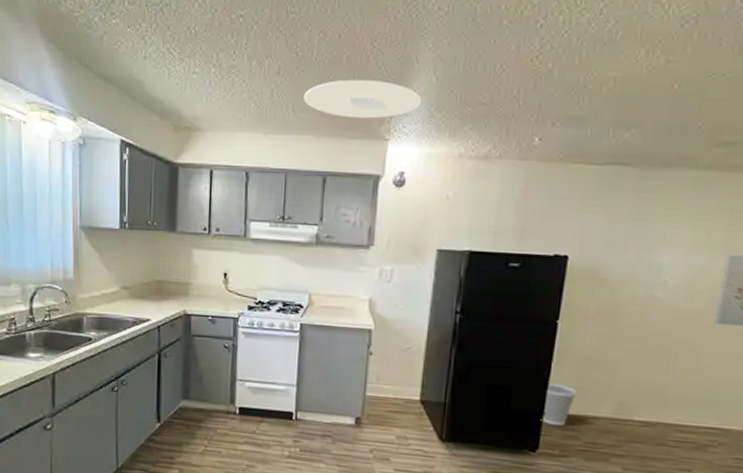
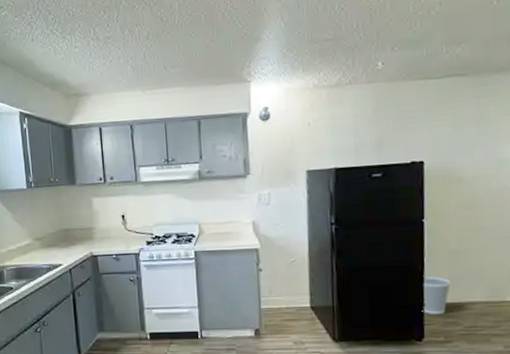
ceiling light: present [304,79,422,119] -> none [172,32,275,68]

